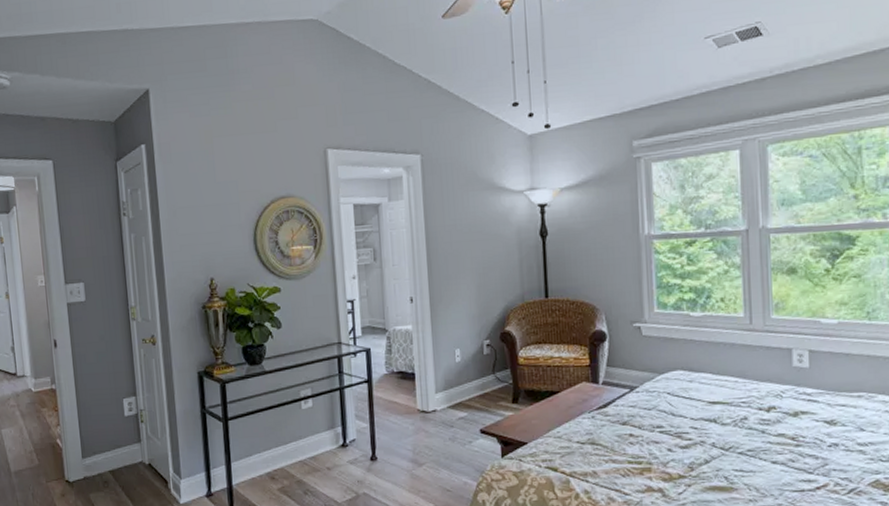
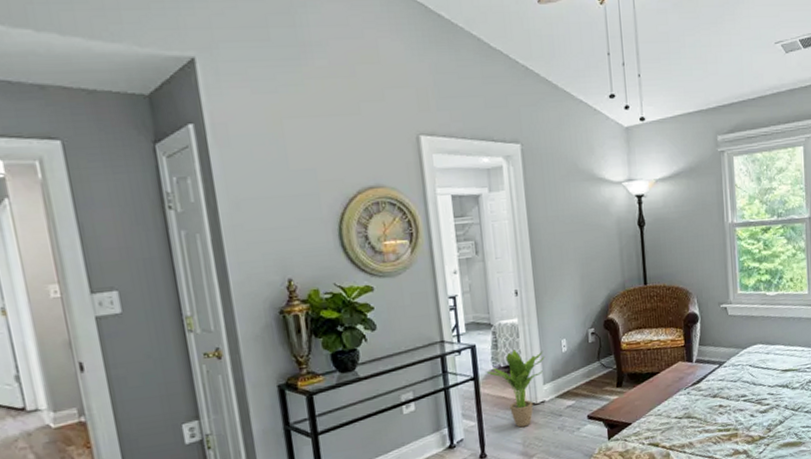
potted plant: none [379,356,438,434] -> present [486,349,545,428]

